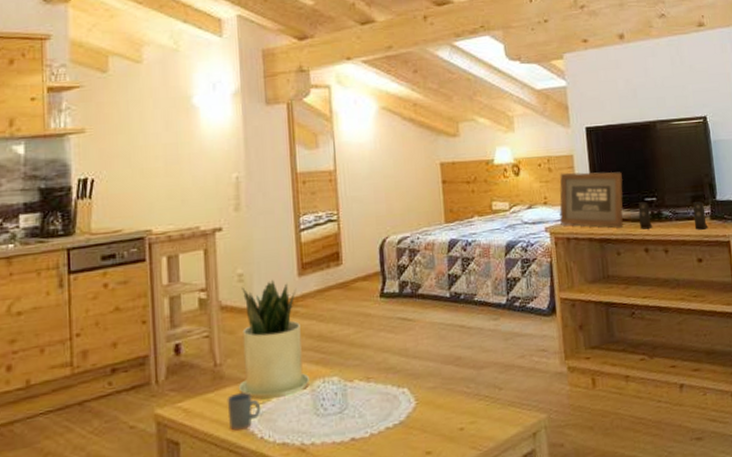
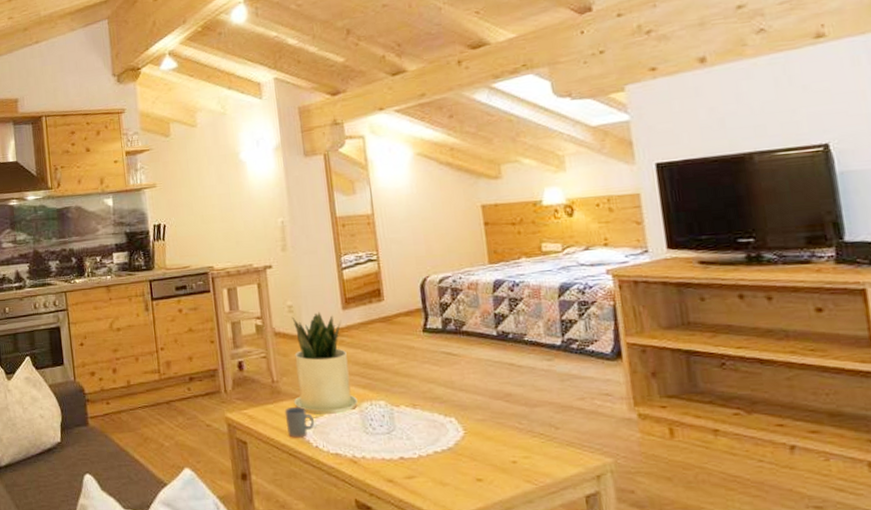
picture frame: present [559,172,623,228] -> none [623,210,708,272]
speaker: present [638,201,708,230] -> none [728,243,832,276]

